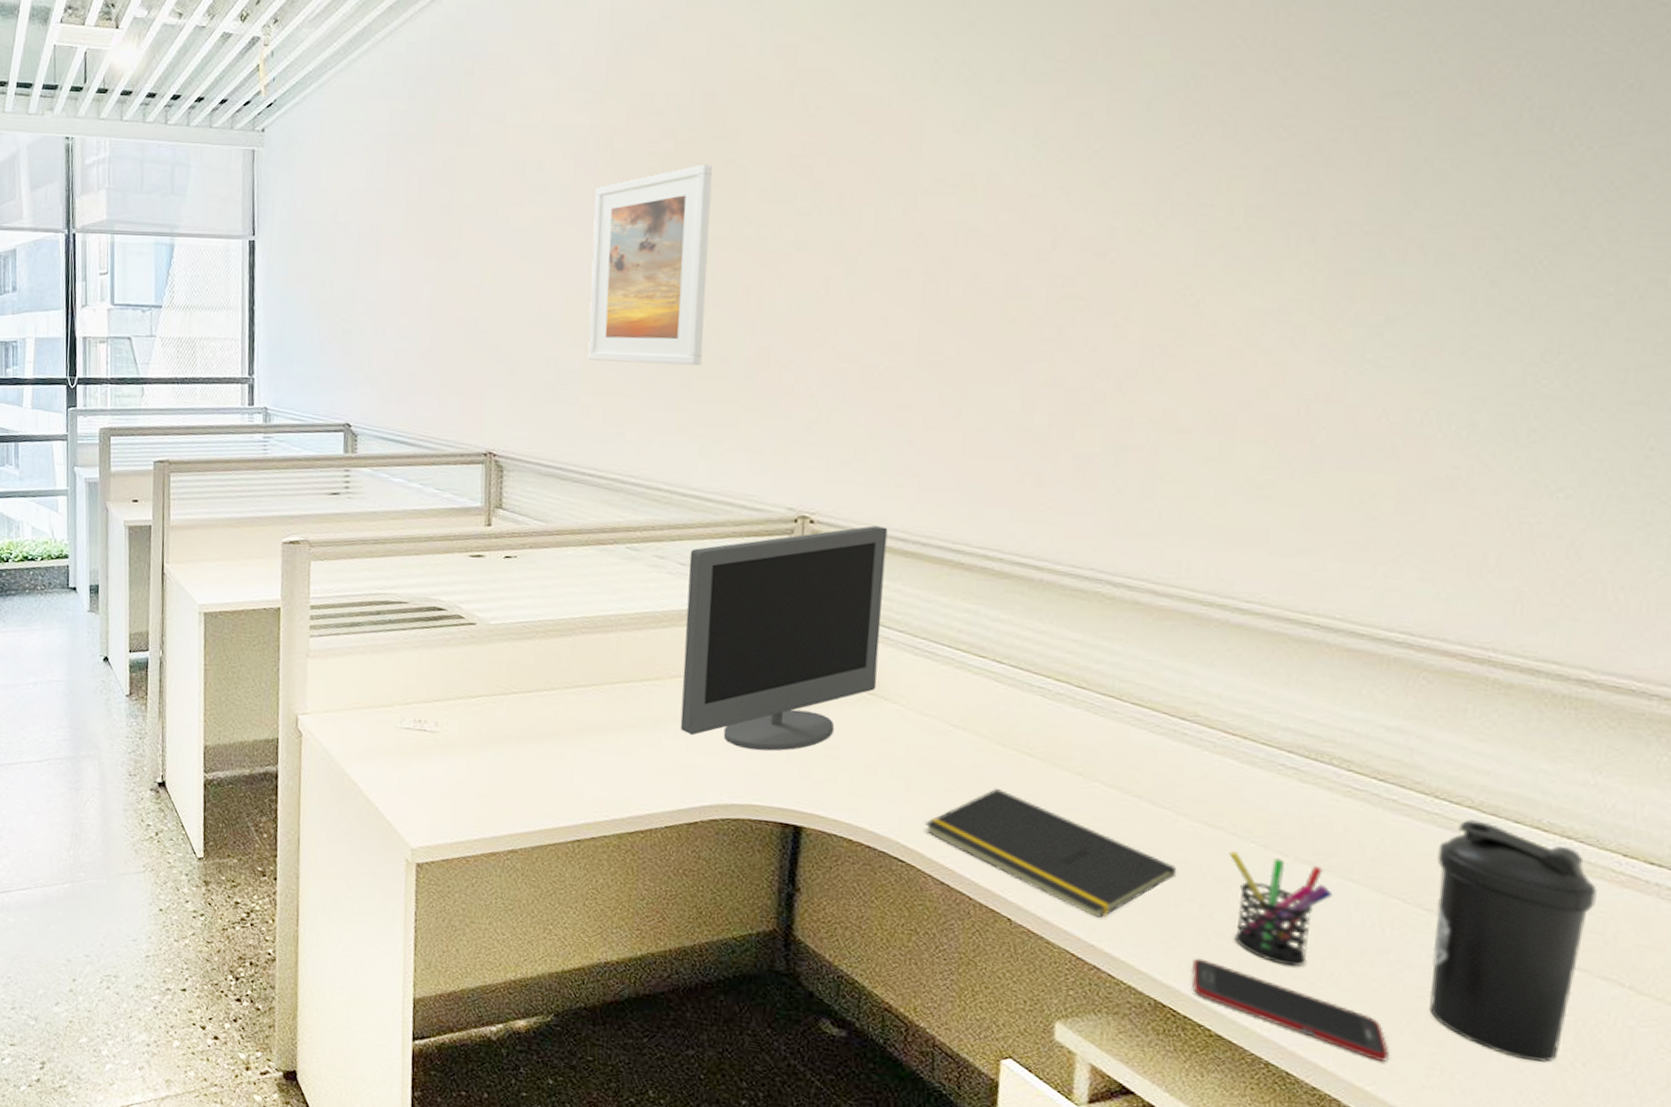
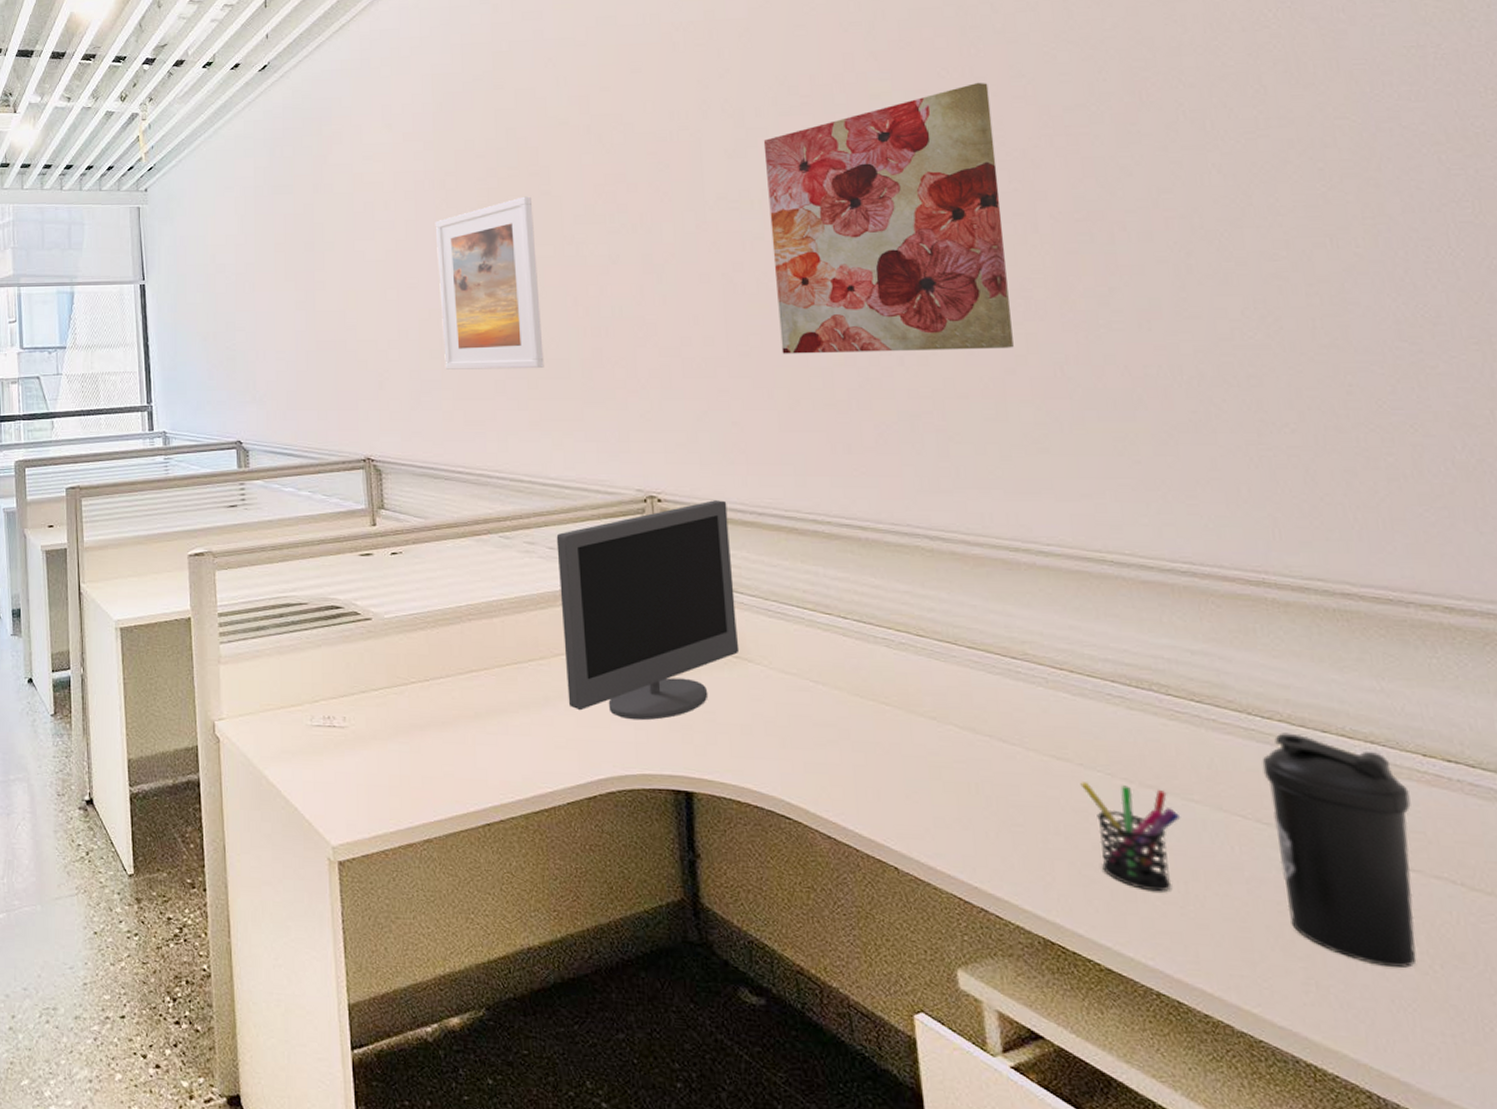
notepad: present [924,789,1177,918] -> none [803,739,1039,859]
wall art: none [980,55,1292,380] -> present [763,82,1014,354]
cell phone: present [1191,958,1389,1062] -> none [1069,891,1267,981]

